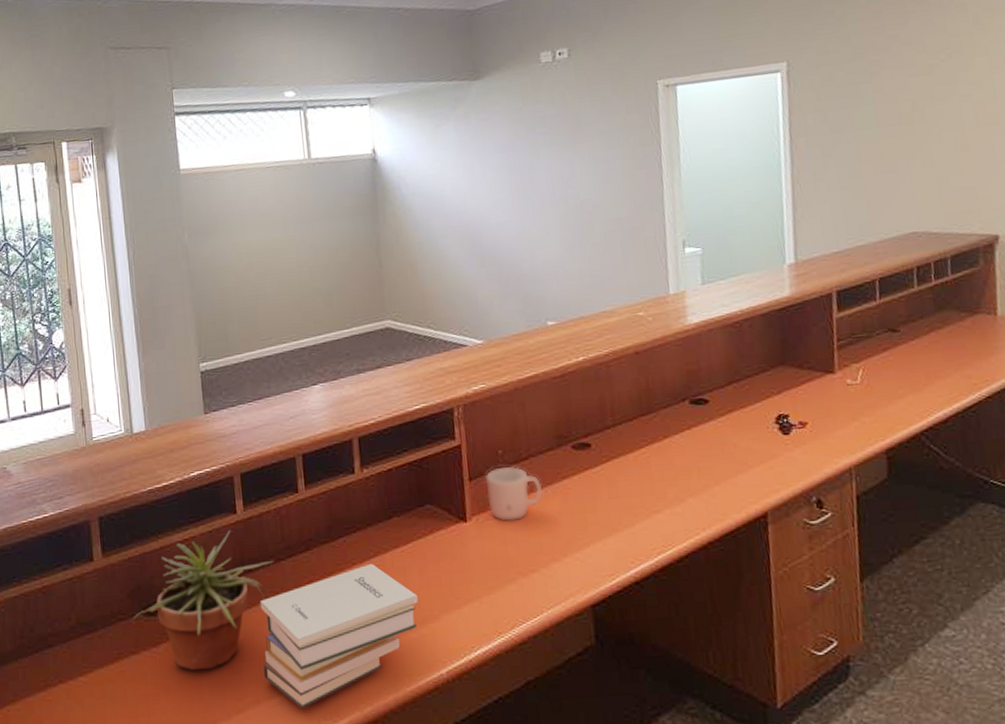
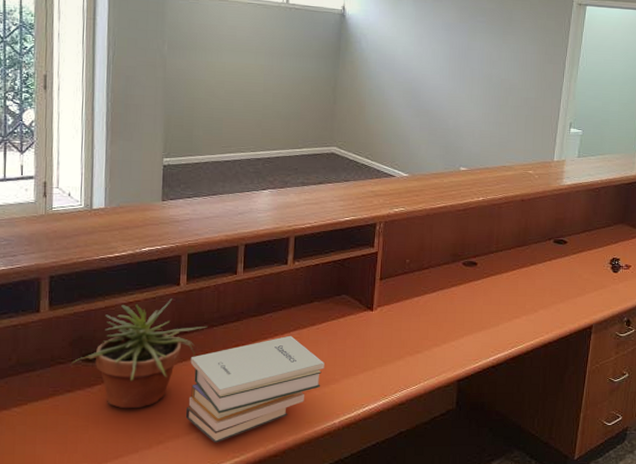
mug: present [485,466,543,522] -> none [391,273,436,313]

